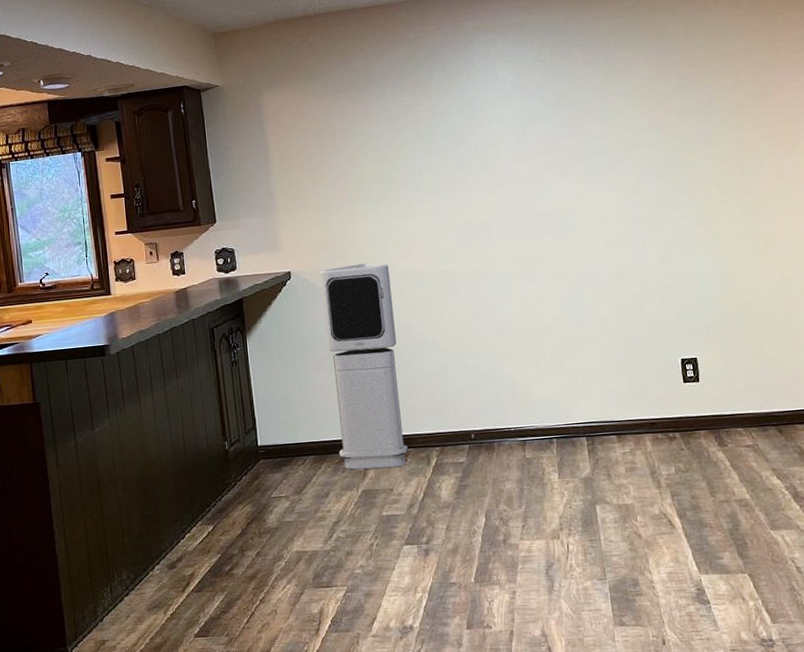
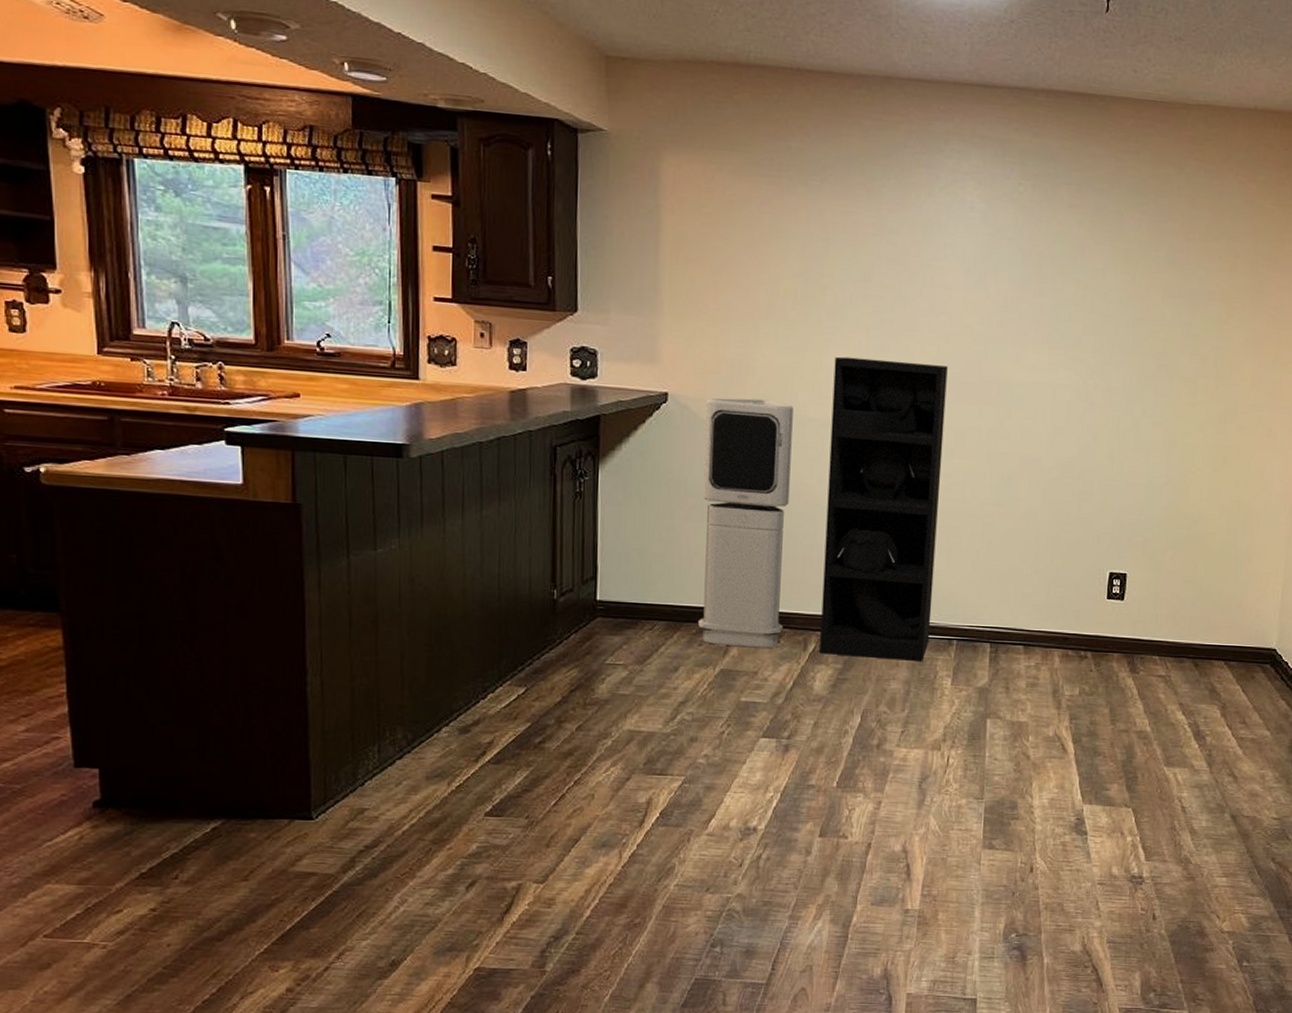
shelving unit: none [415,209,533,466] -> present [820,356,948,661]

